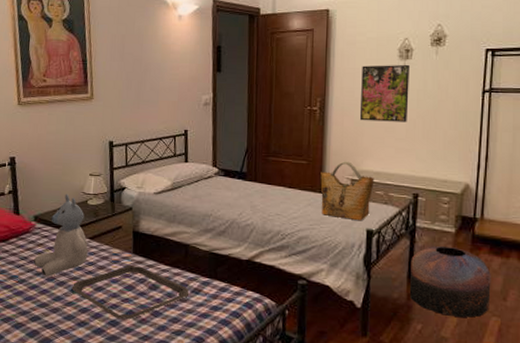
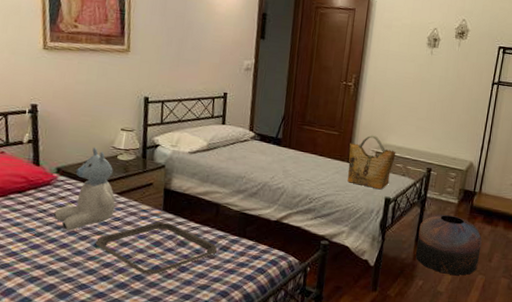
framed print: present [359,64,410,122] -> none [388,49,436,104]

